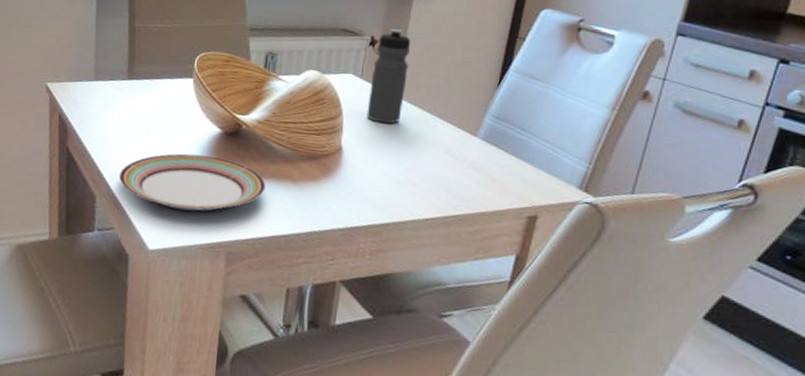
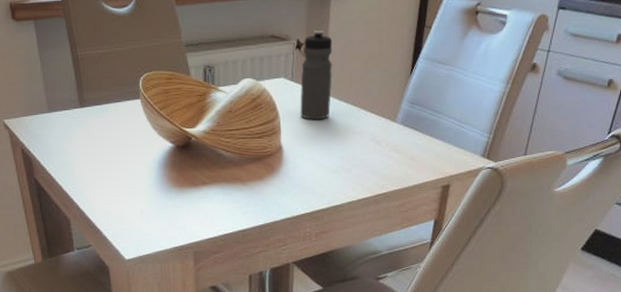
plate: present [118,153,266,212] -> none [87,169,220,221]

